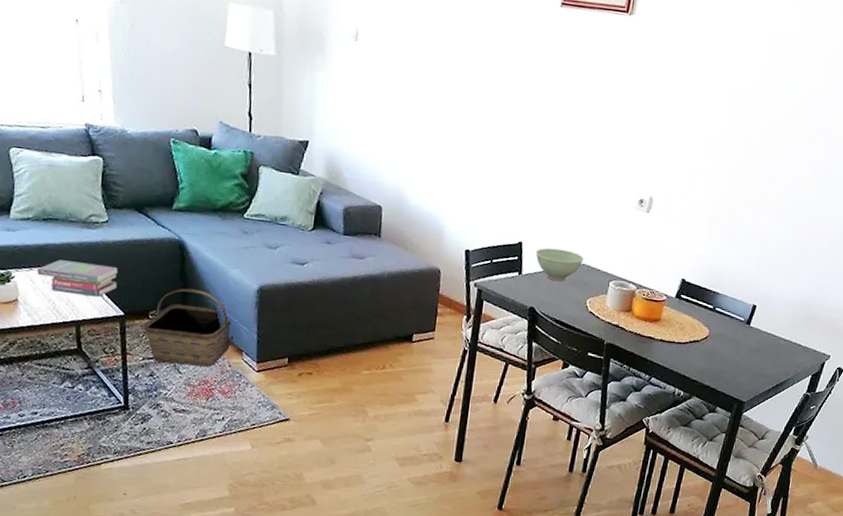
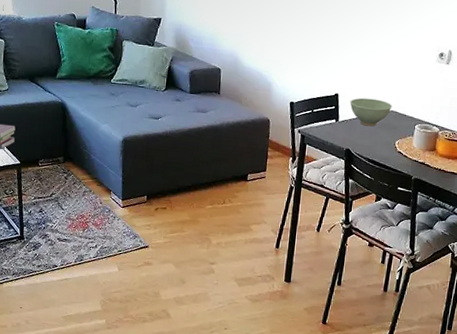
basket: present [143,288,231,367] -> none [34,141,102,204]

